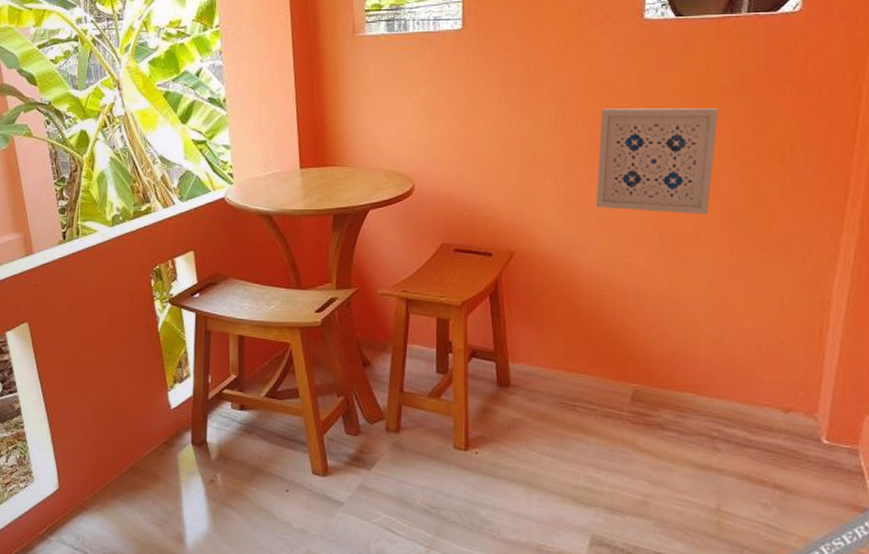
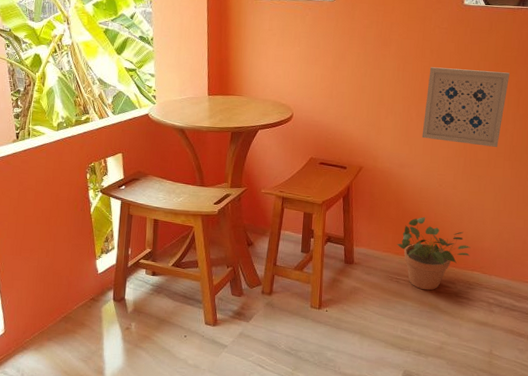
potted plant: none [569,318,678,421] -> present [396,217,471,291]

